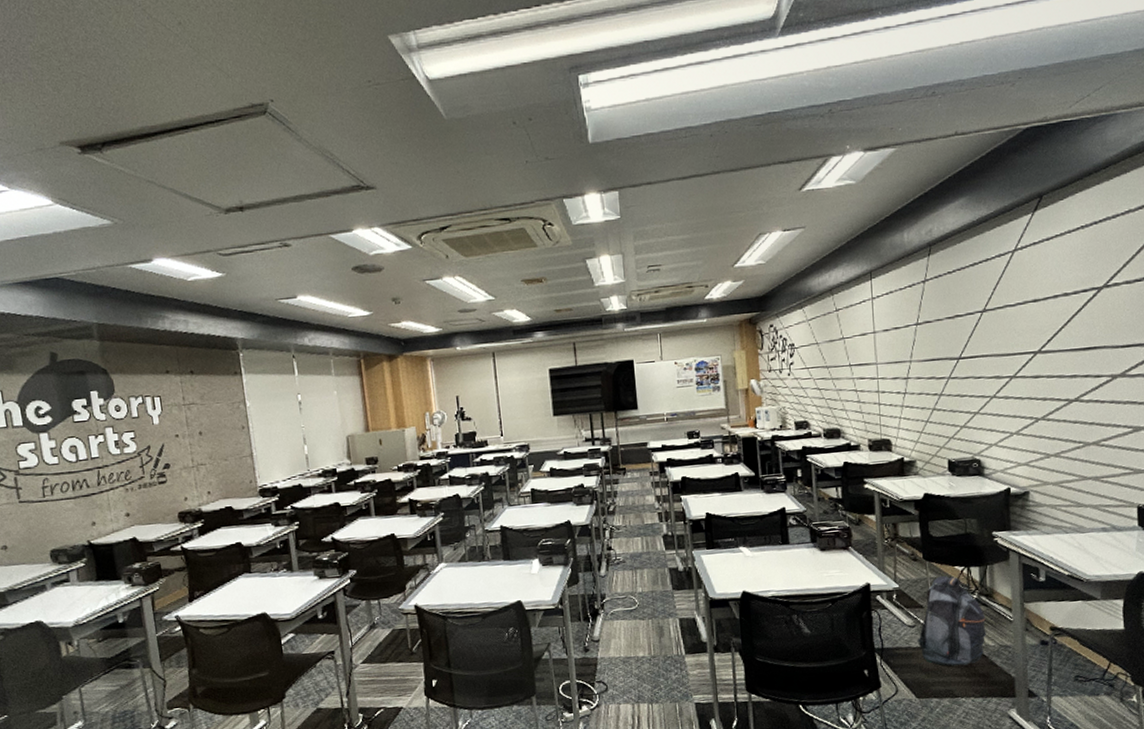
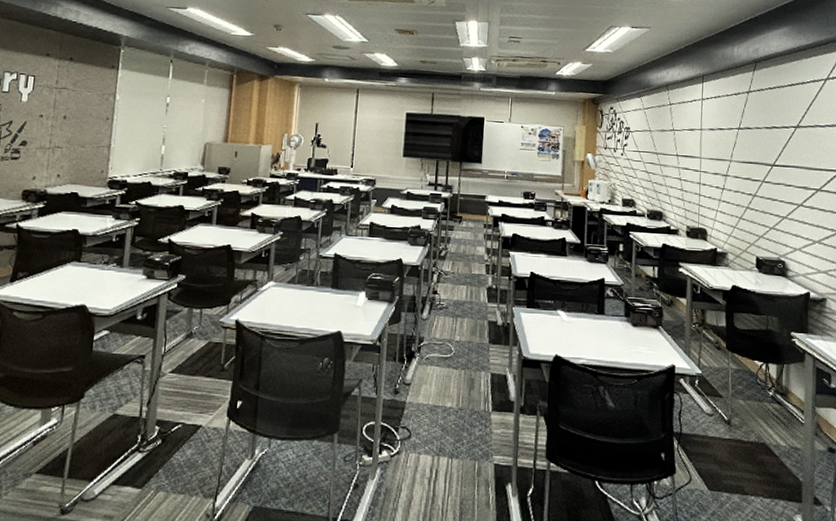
backpack: present [917,576,986,667] -> none [713,369,779,462]

